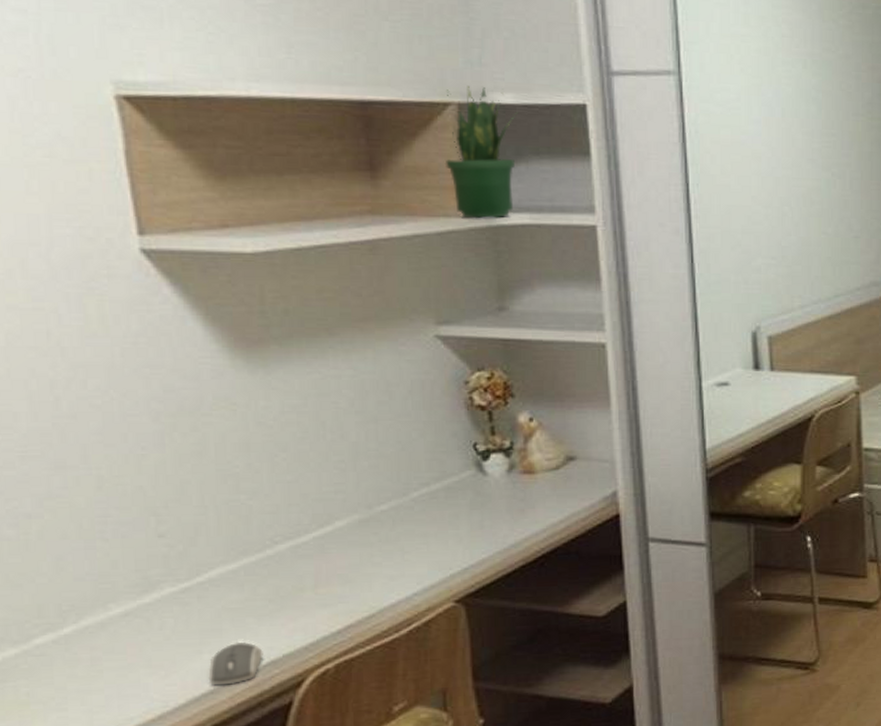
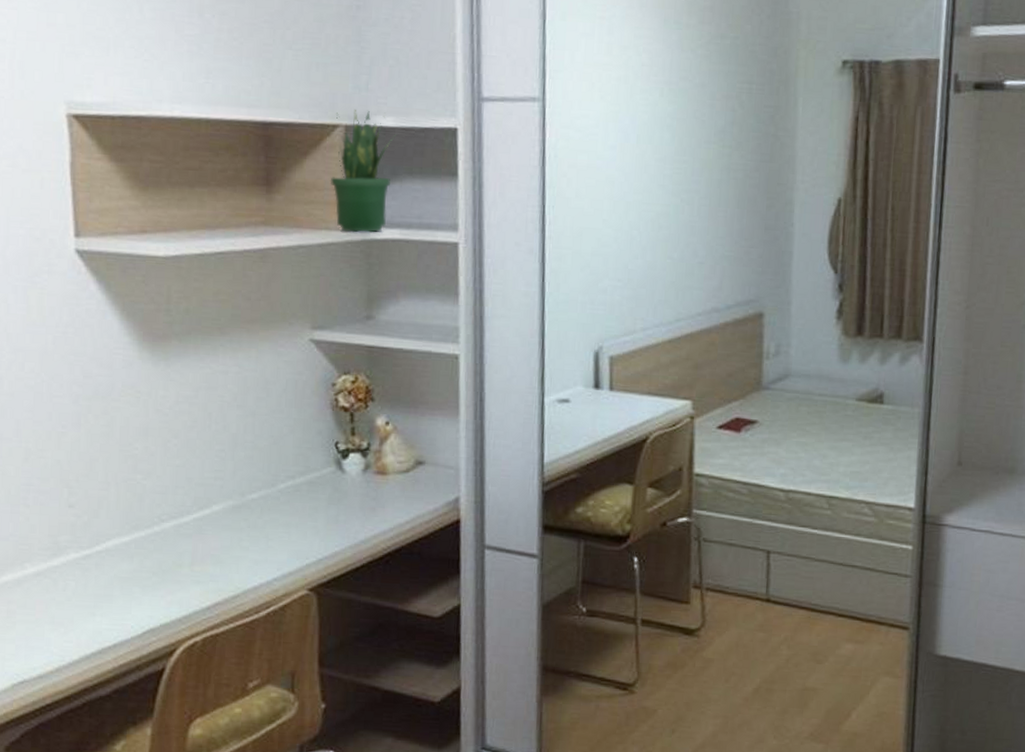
computer mouse: present [208,642,263,686] -> none [98,608,145,647]

